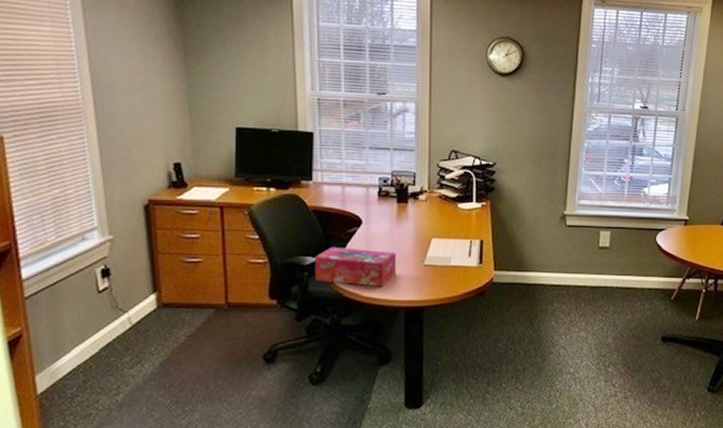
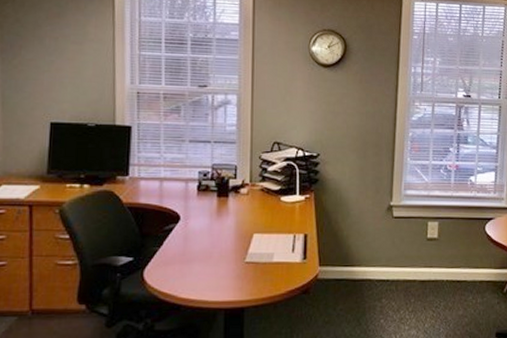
tissue box: present [314,246,397,287] -> none [128,245,217,288]

